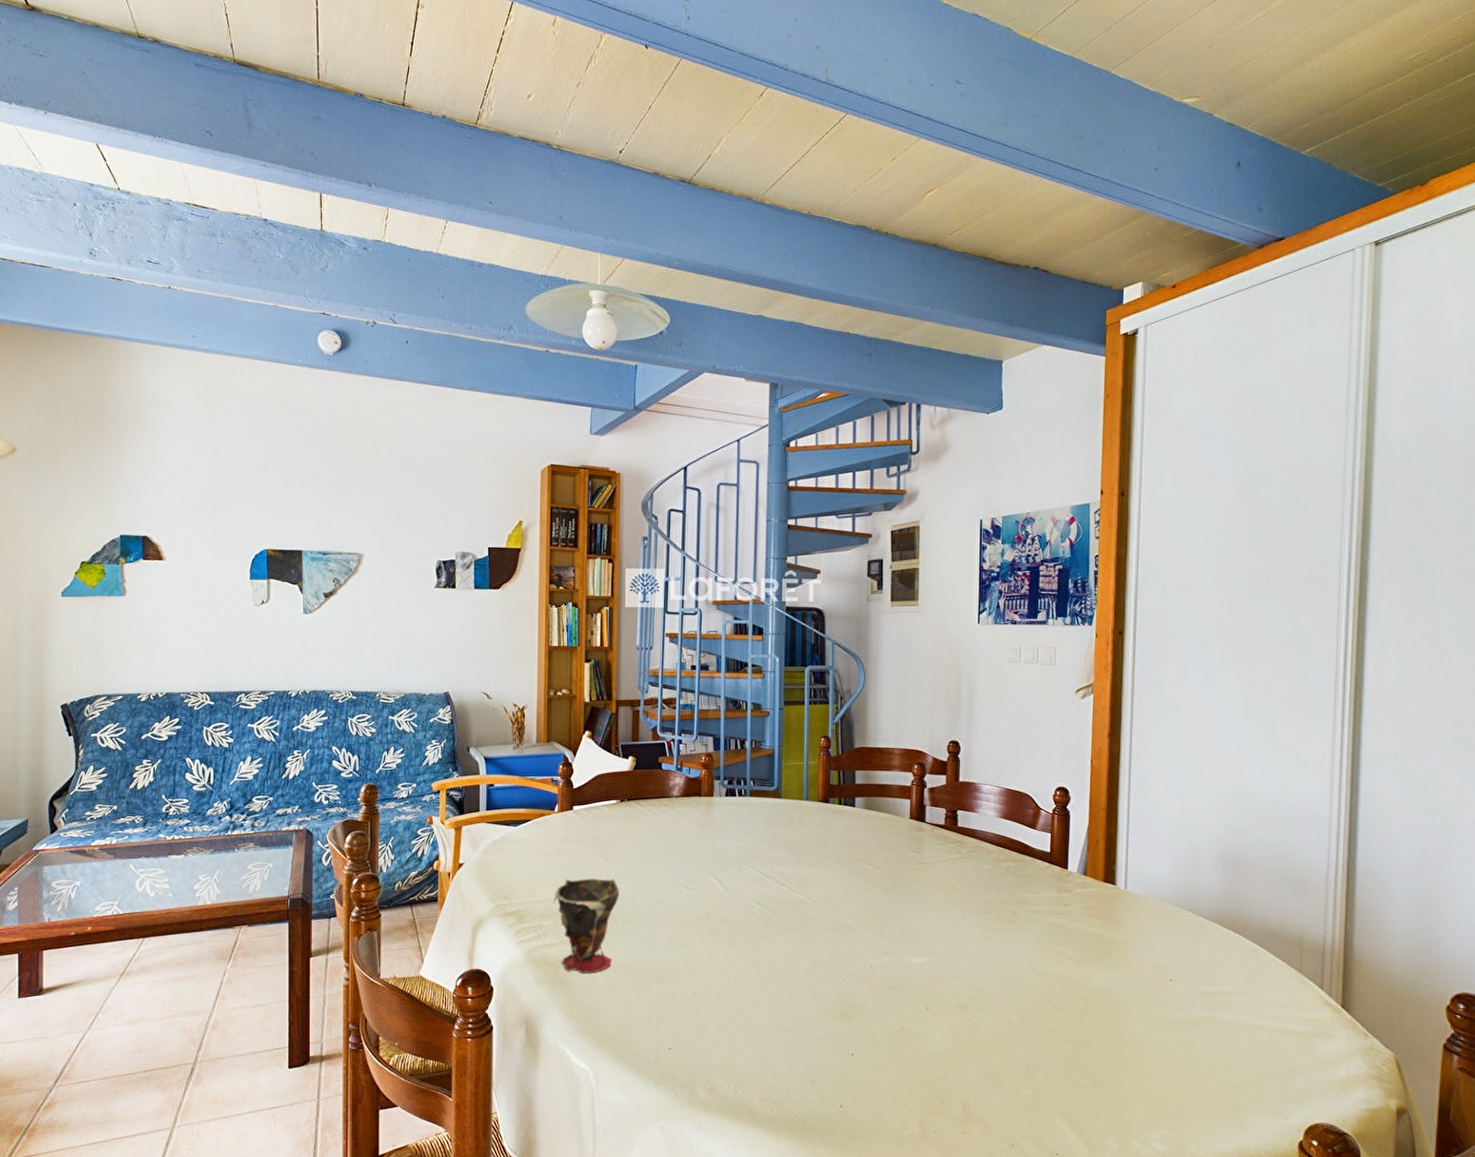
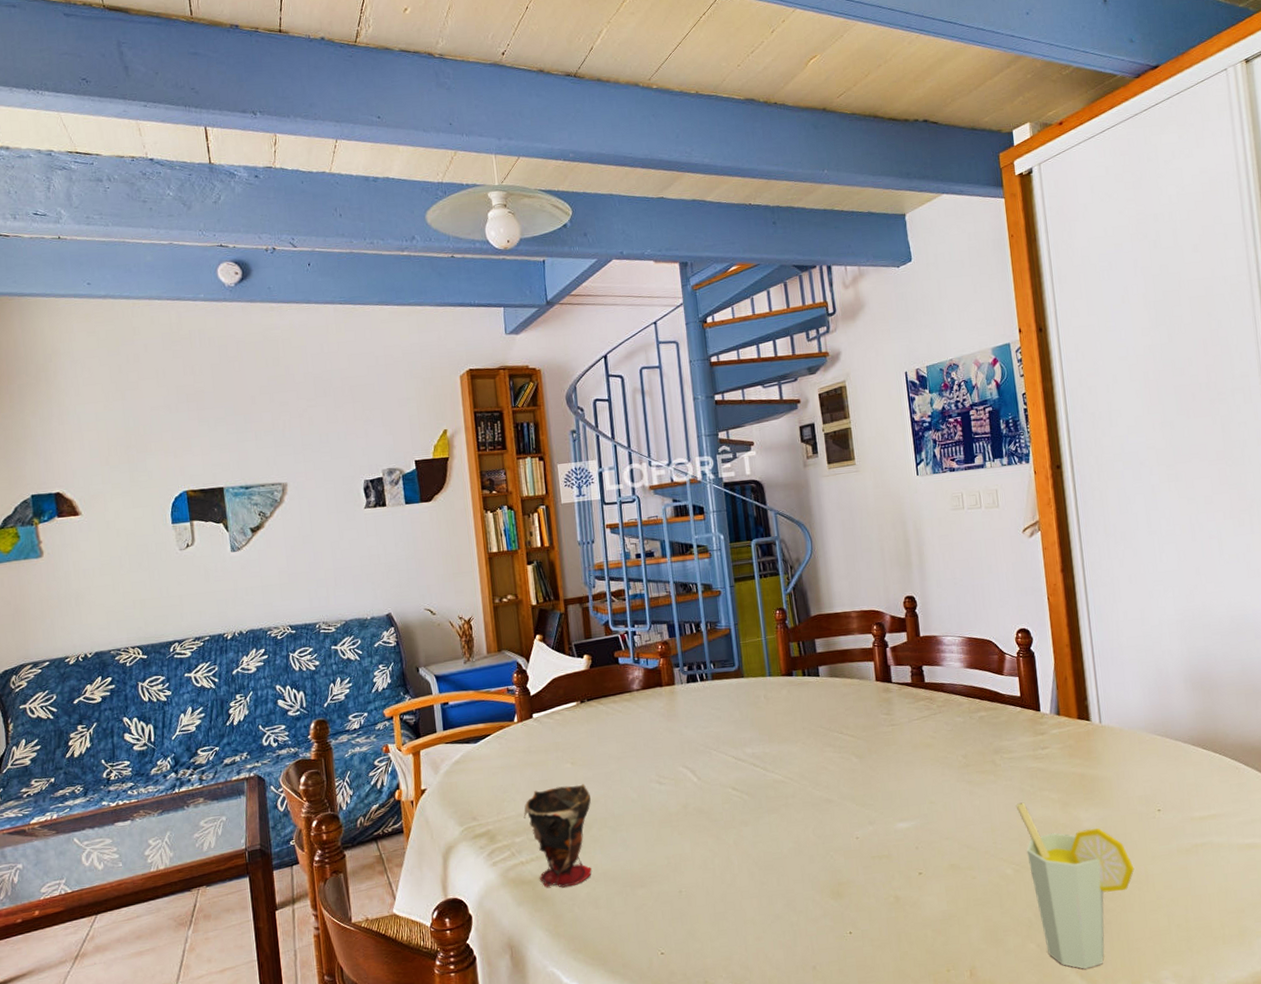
cup: none [1030,954,1138,1121] -> present [1016,802,1135,969]

